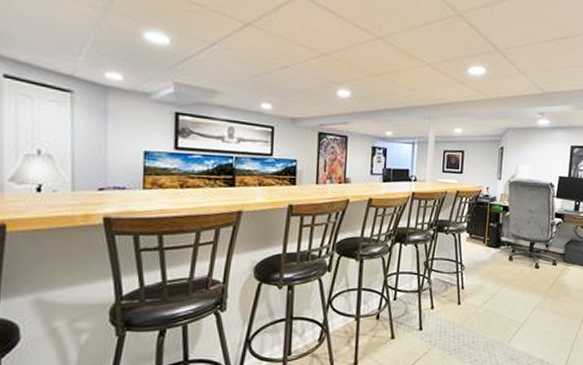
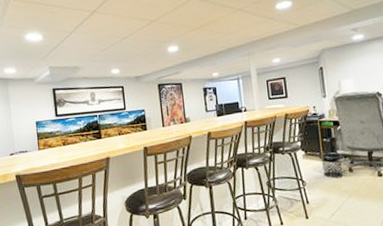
waste bin: none [483,237,505,266] -> present [319,152,343,179]

